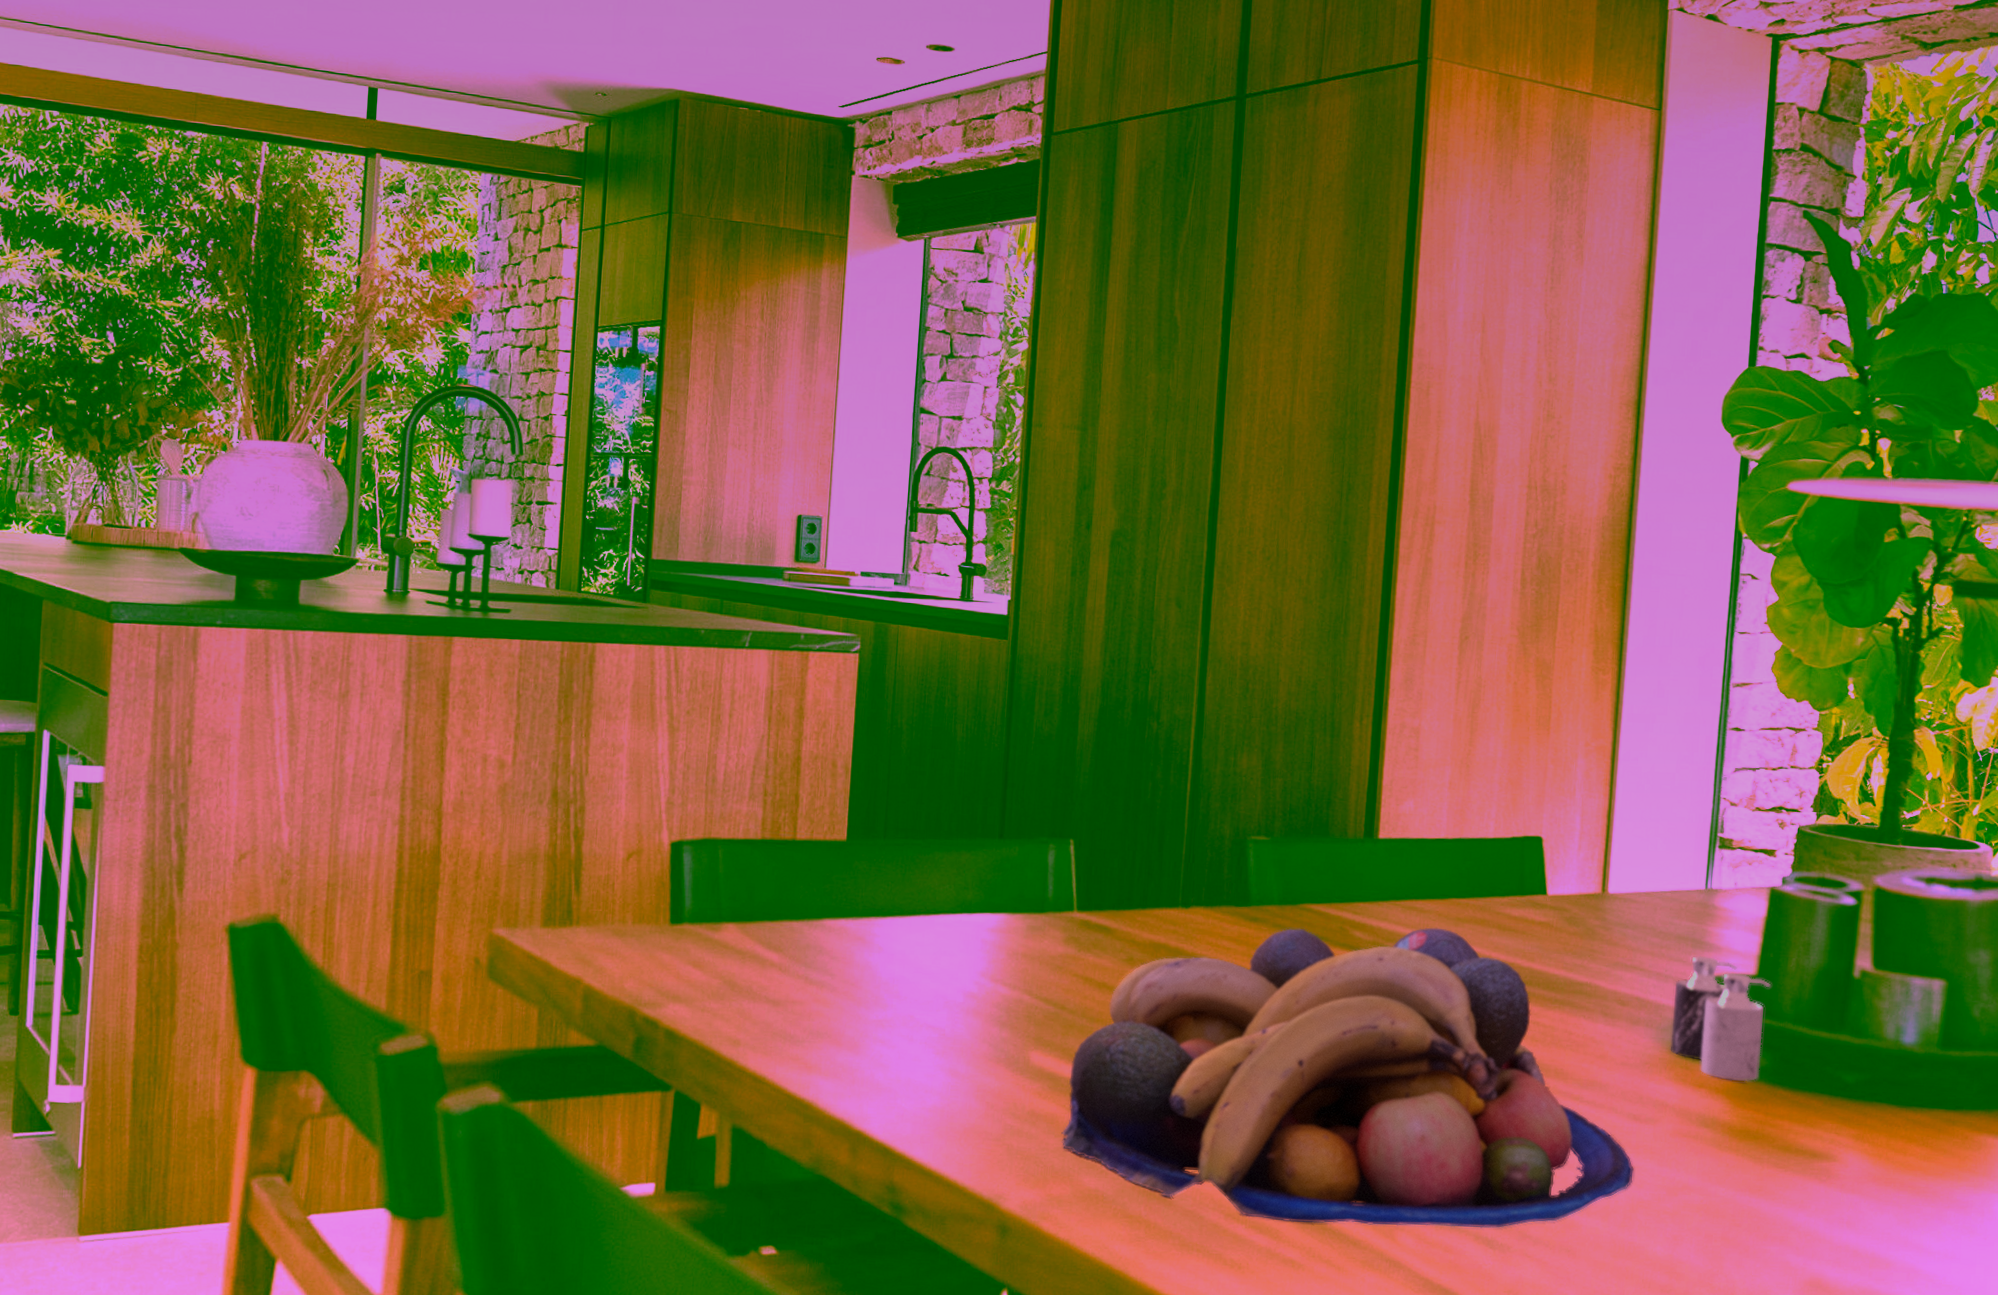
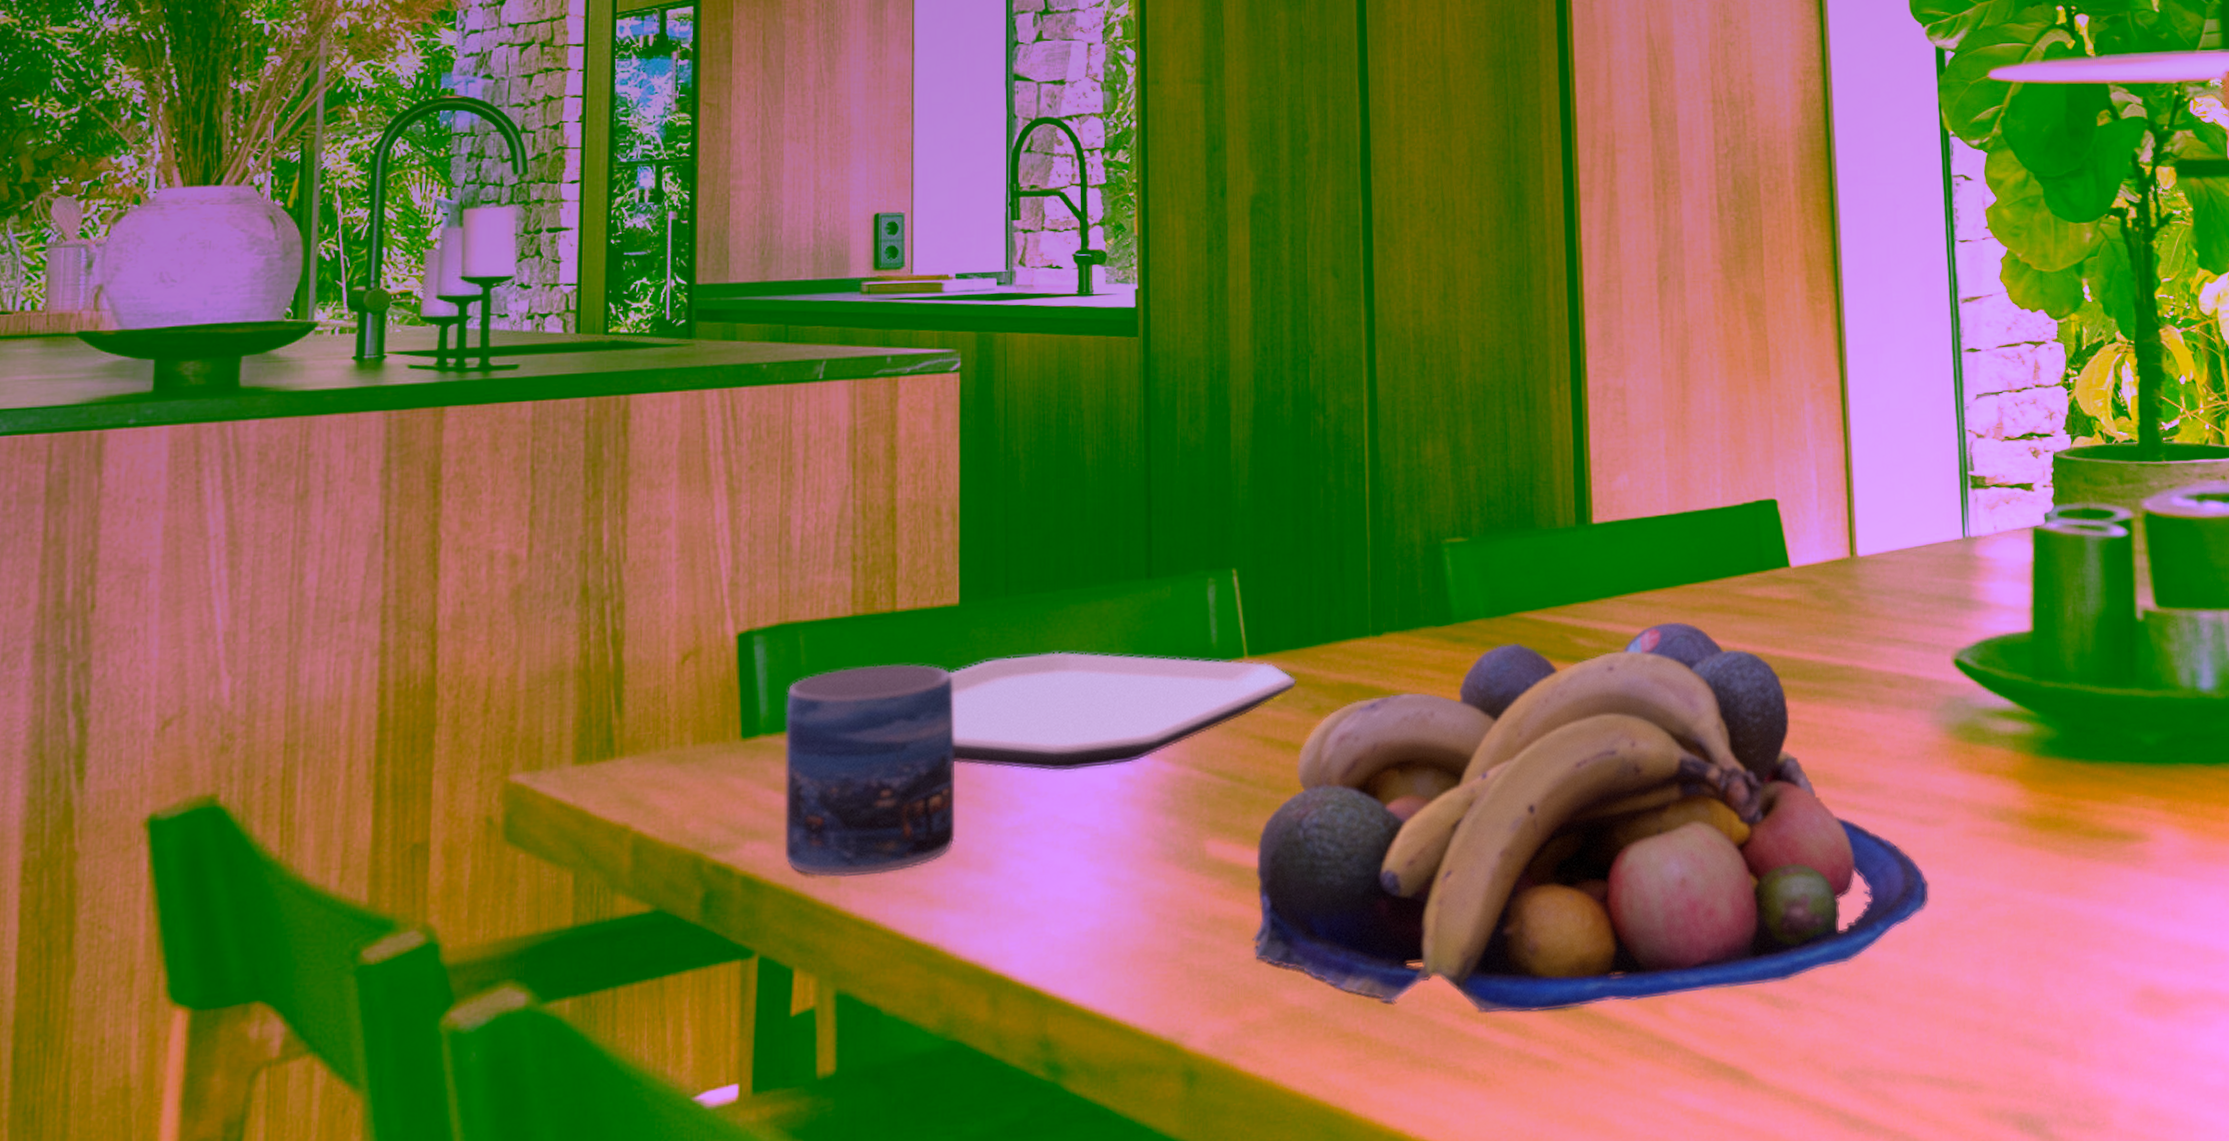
mug: none [698,879,838,1042] -> present [784,664,956,878]
plate: none [833,887,1115,983] -> present [949,652,1296,770]
candle: present [1670,955,1771,1082] -> none [1944,616,2051,761]

